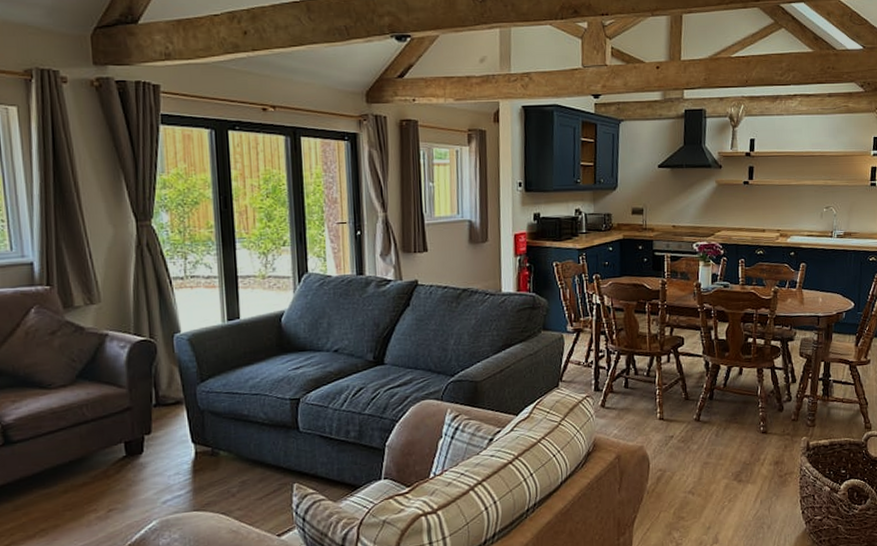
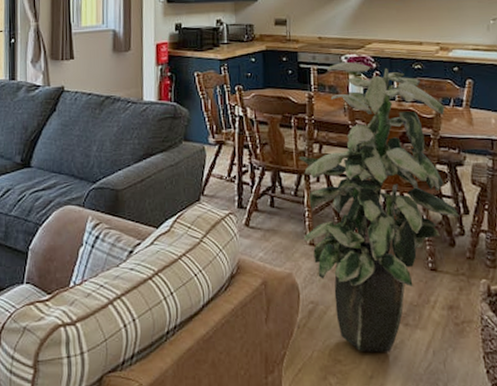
indoor plant: none [652,249,787,508] -> present [299,62,459,352]

